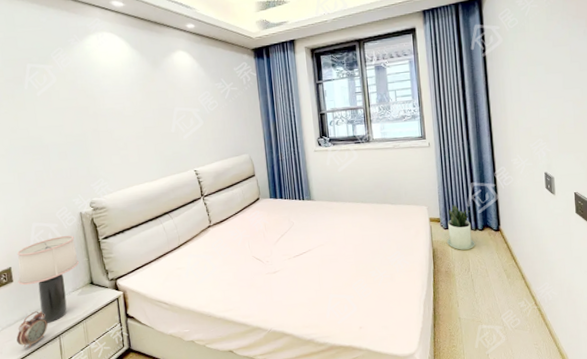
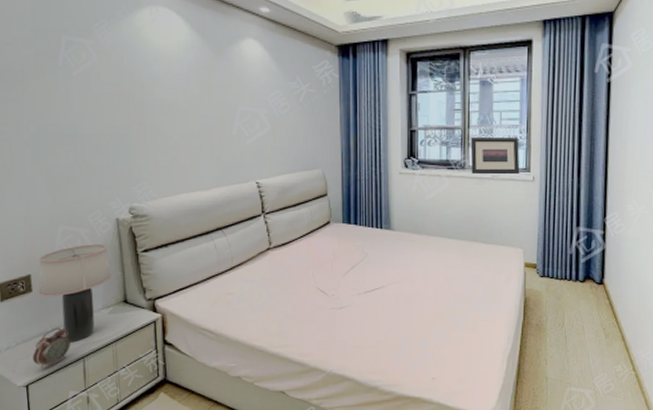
picture frame: none [372,111,417,146] -> present [470,137,520,175]
planter: present [447,204,475,251] -> none [542,250,574,303]

